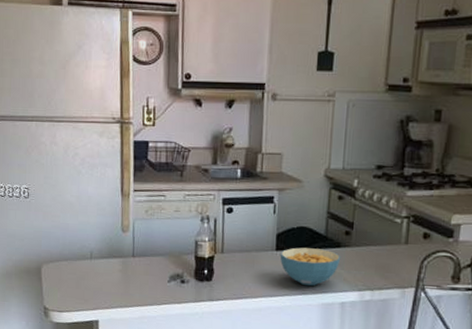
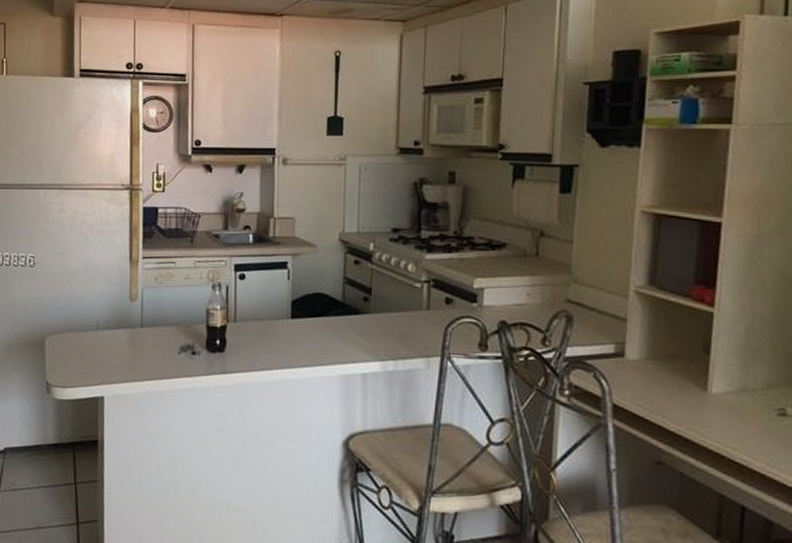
cereal bowl: present [280,247,341,287] -> none [295,315,360,357]

